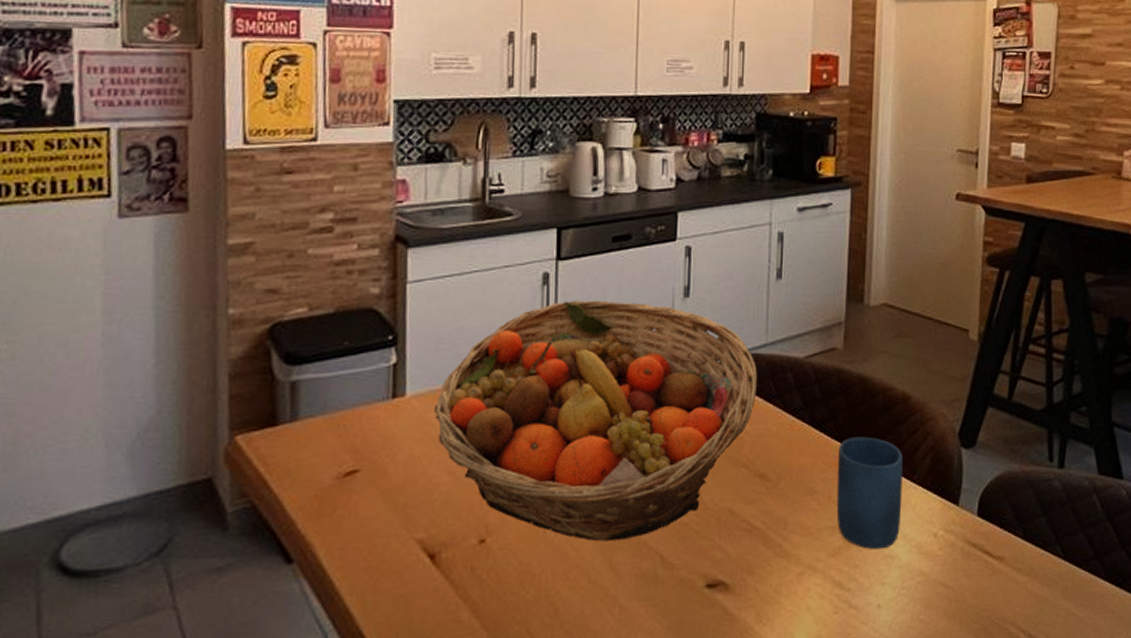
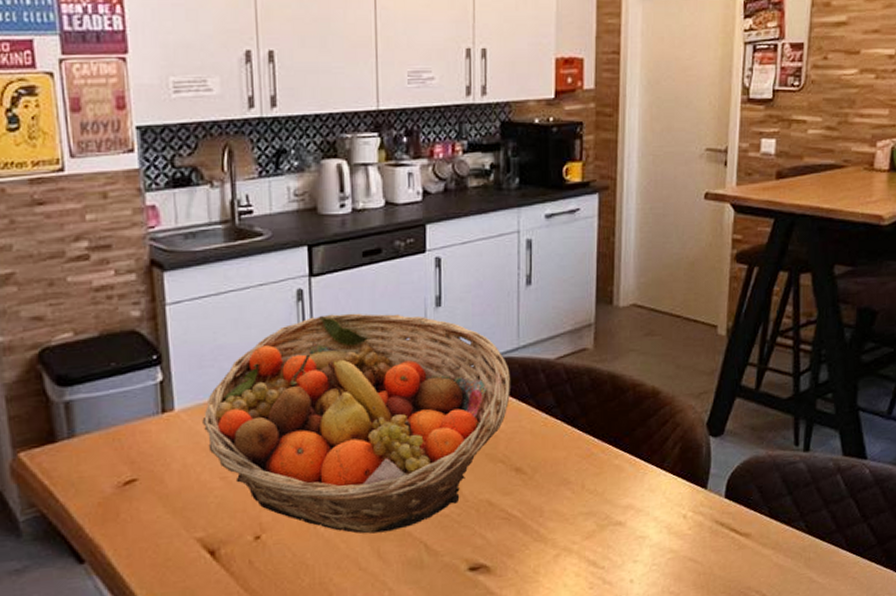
mug: present [836,436,903,550] -> none [590,430,653,532]

